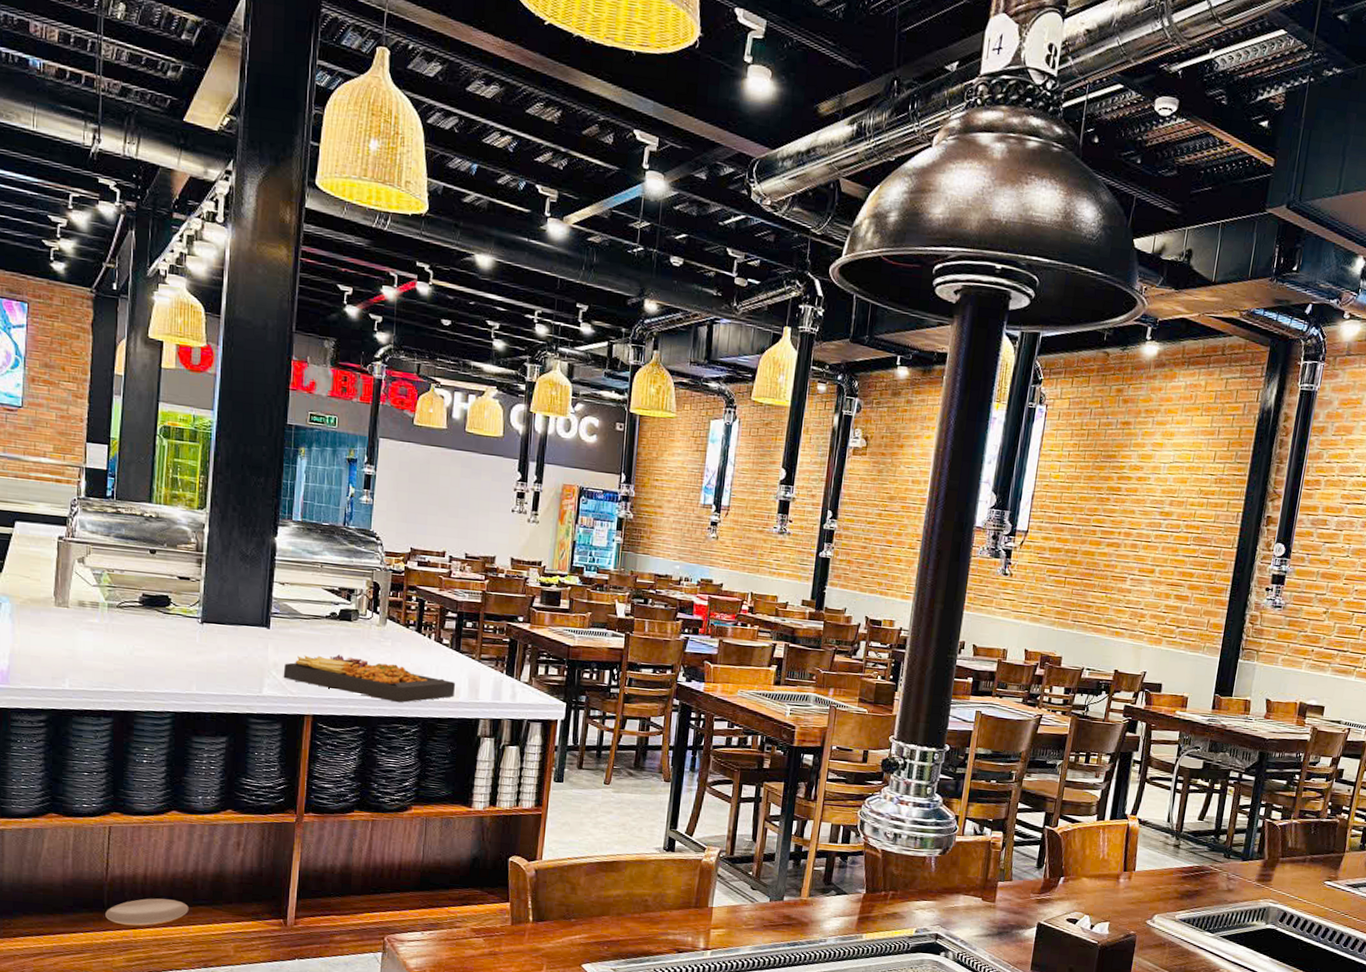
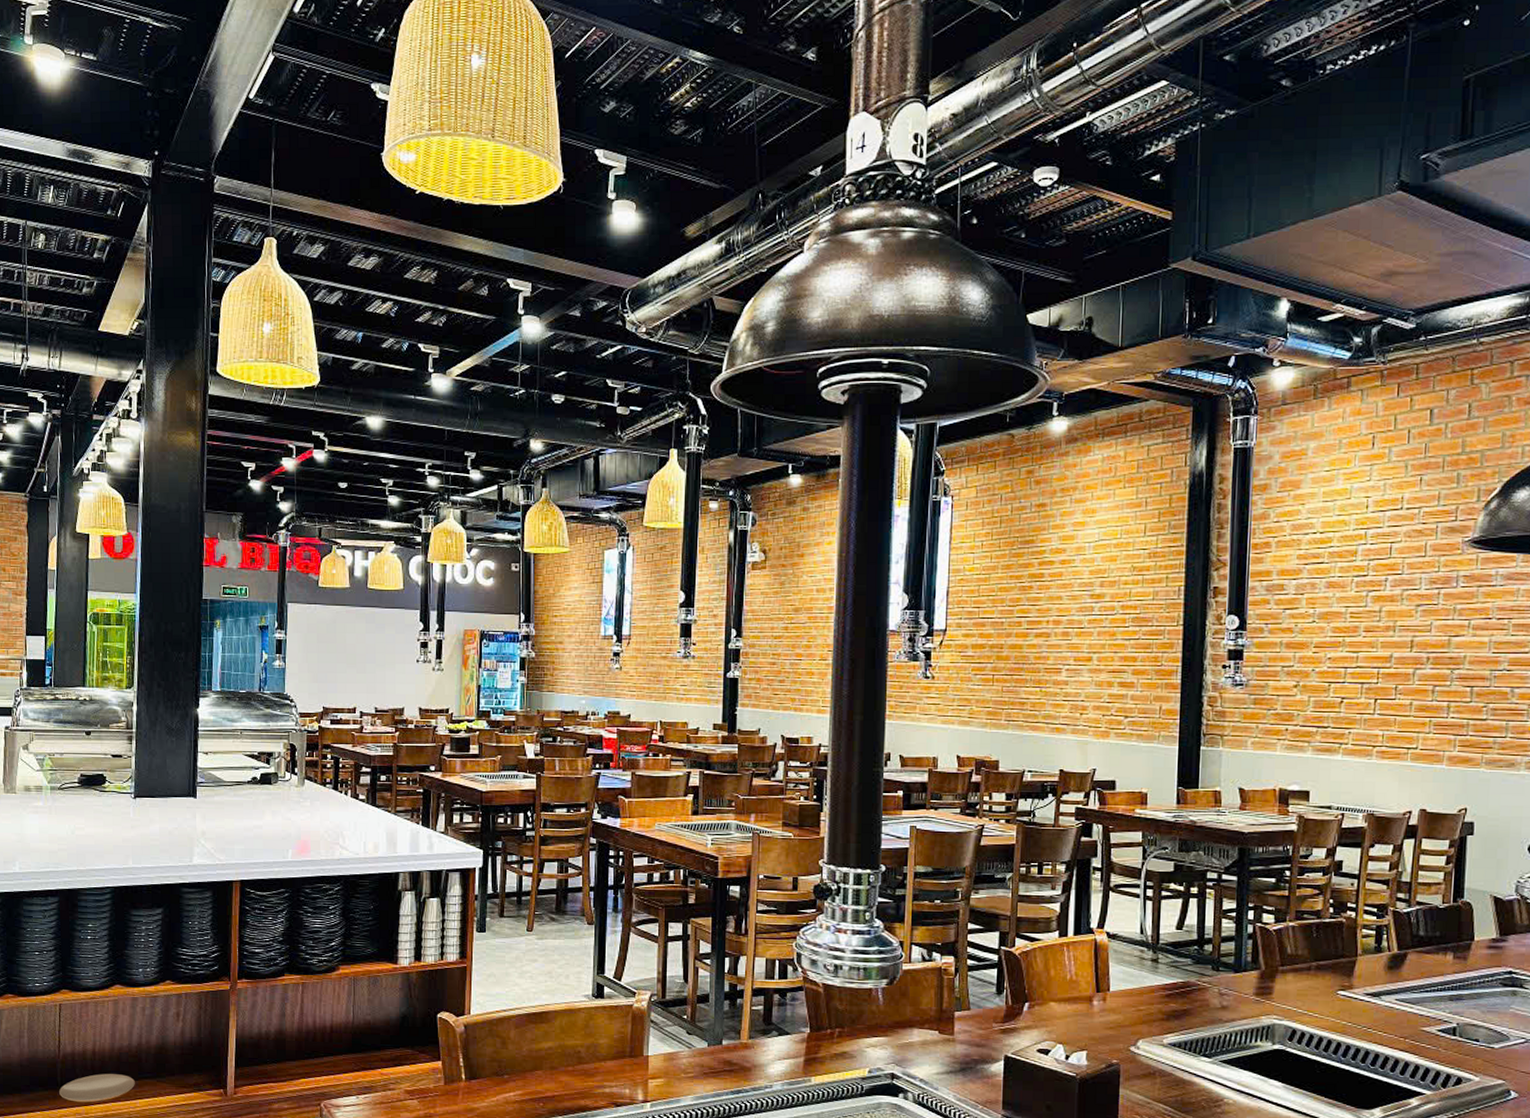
food platter: present [283,654,456,703] -> none [211,818,374,862]

